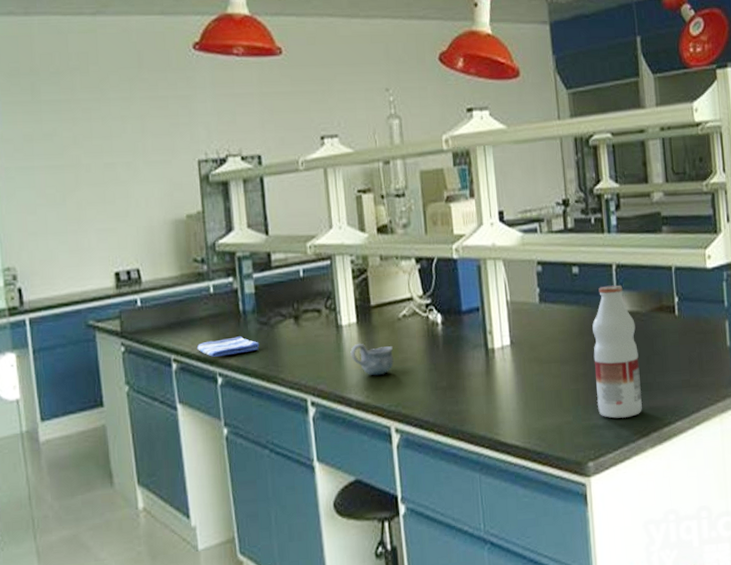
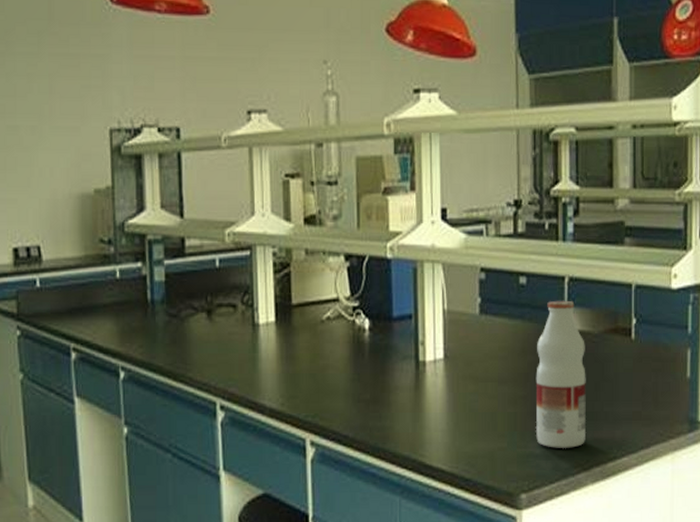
dish towel: present [196,336,260,357] -> none [98,328,167,348]
mug: present [350,343,394,376] -> none [266,344,313,382]

